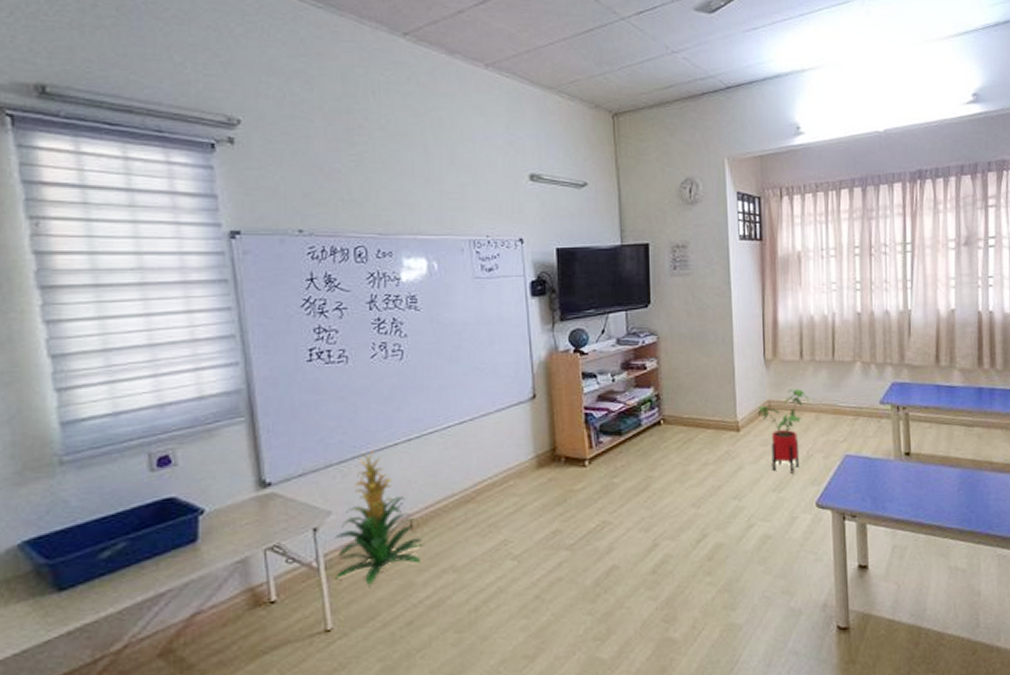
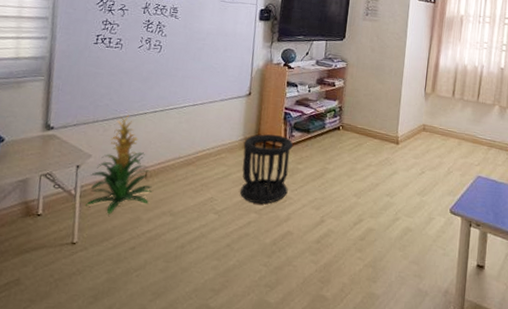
wastebasket: none [536,444,605,538] -> present [239,134,294,204]
house plant: present [757,388,809,474] -> none [414,118,455,184]

